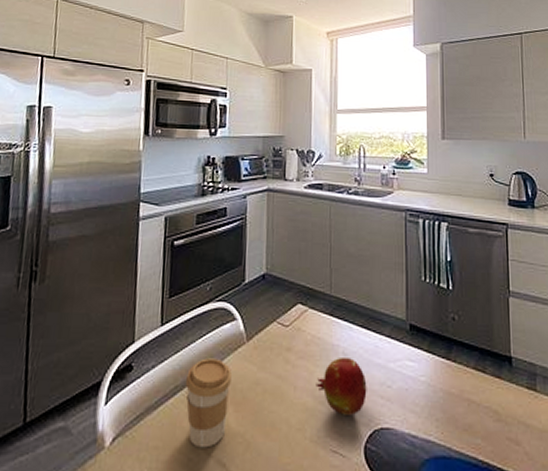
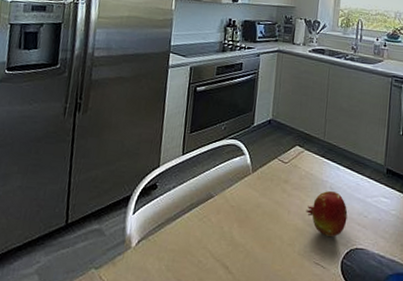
coffee cup: present [185,358,233,448] -> none [199,183,239,254]

